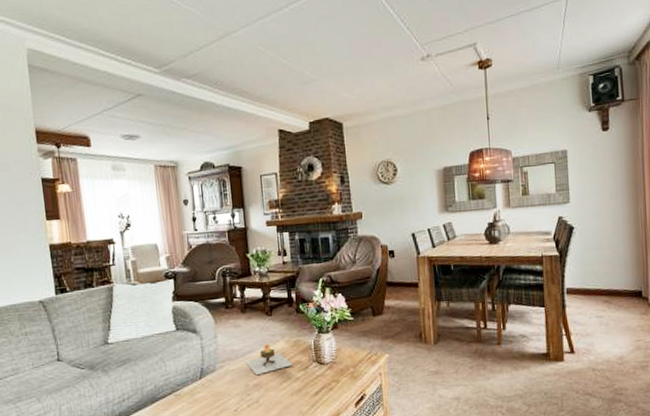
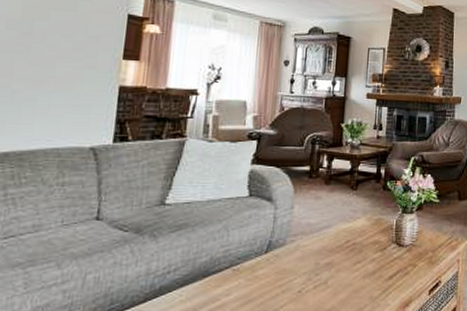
candle: present [245,344,293,376] -> none [320,220,371,254]

